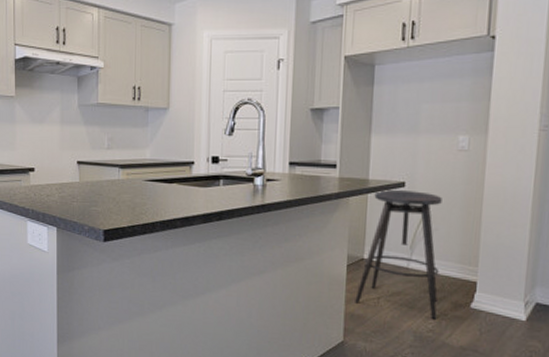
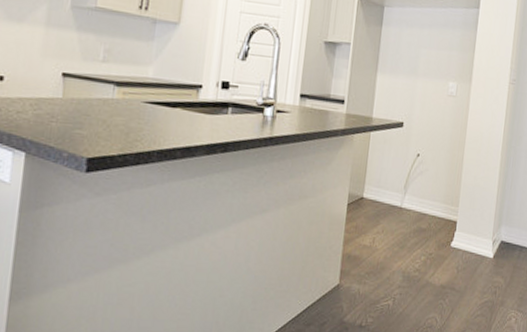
stool: present [355,189,442,320] -> none [352,129,433,259]

